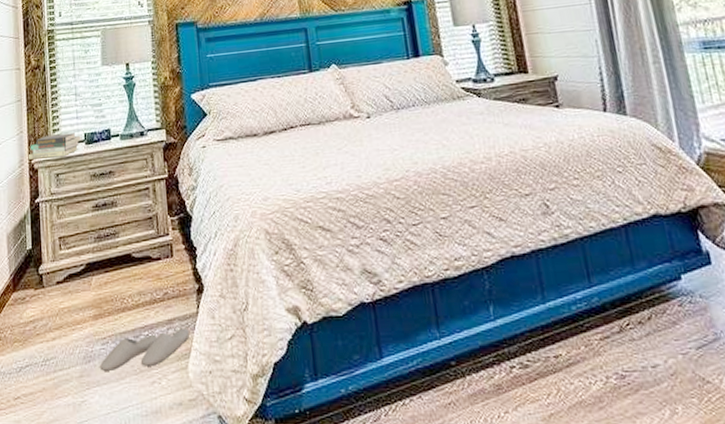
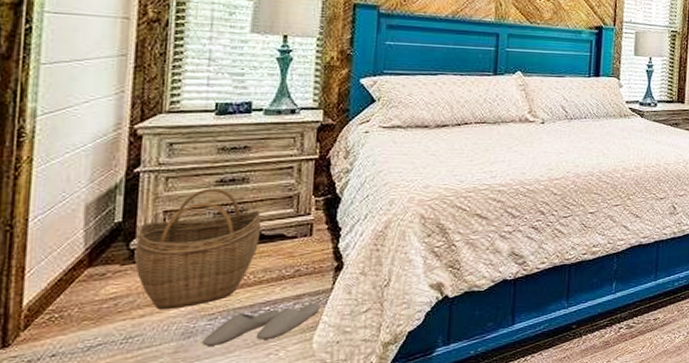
books: present [28,132,81,160] -> none [129,99,211,125]
woven basket: none [43,213,132,333] -> present [134,188,261,310]

